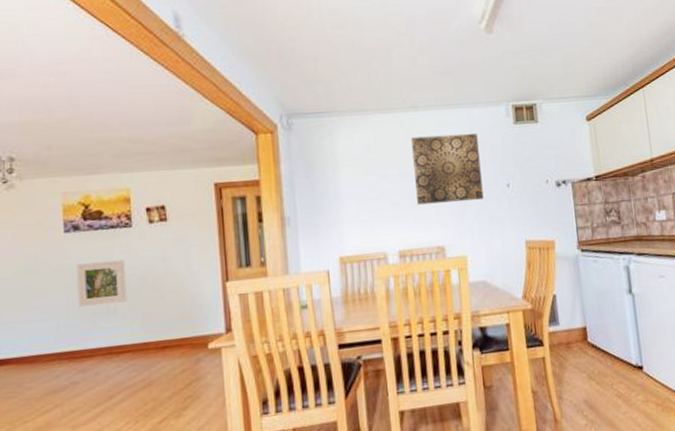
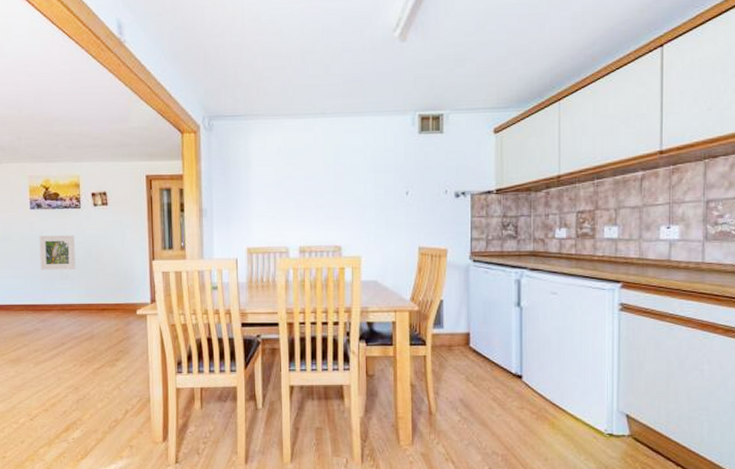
wall art: present [411,133,484,205] -> none [318,140,382,206]

